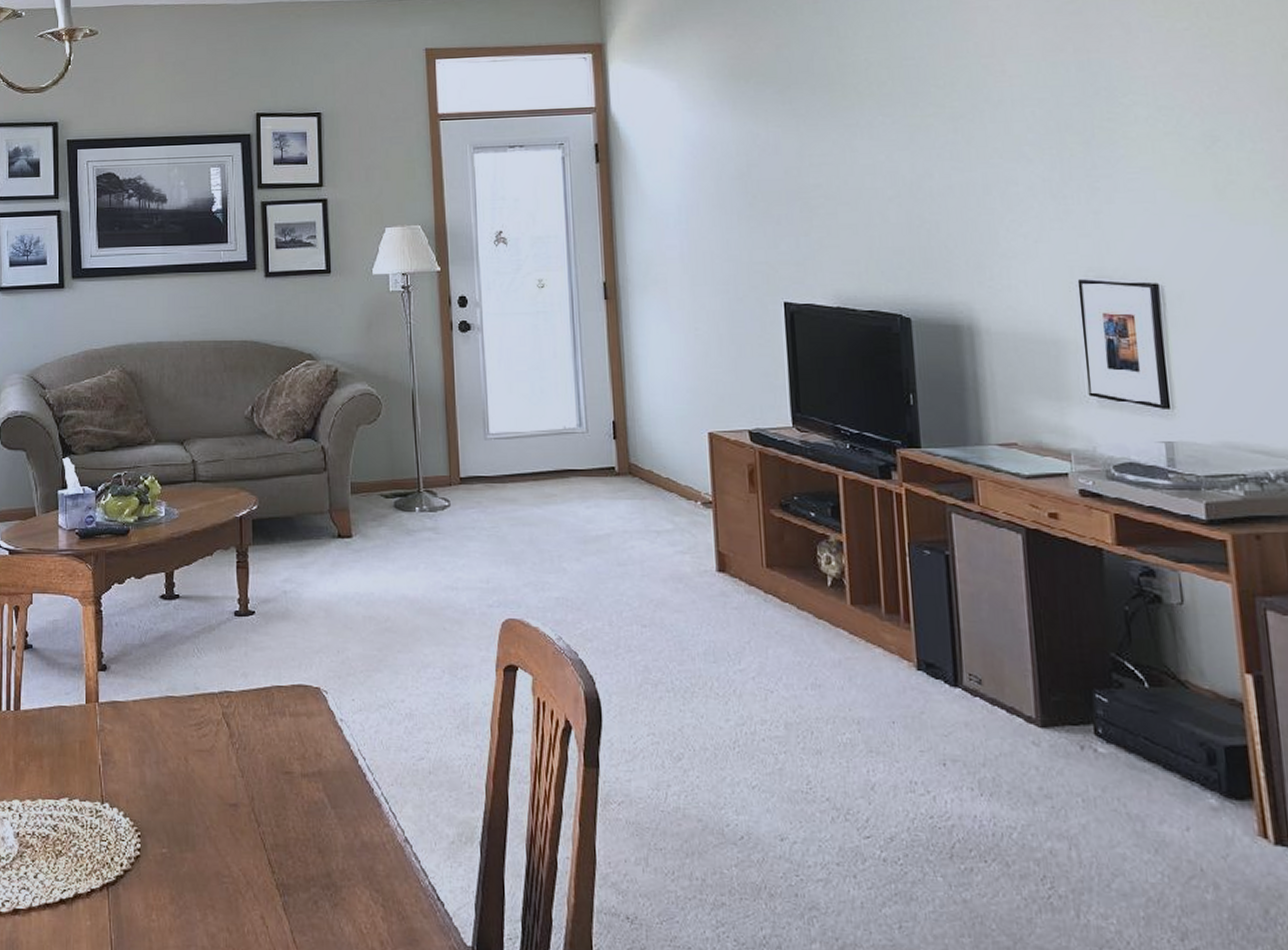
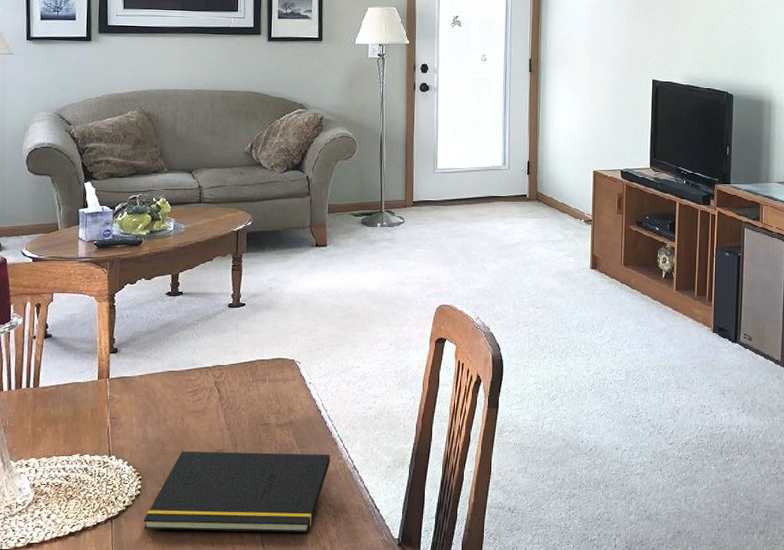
notepad: none [145,802,374,928] -> present [143,451,330,533]

